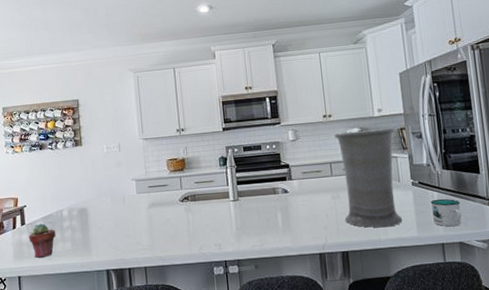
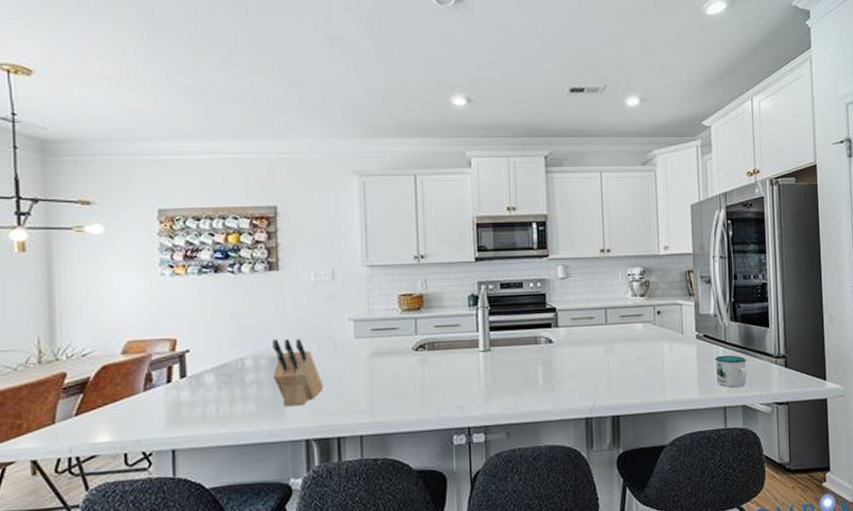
potted succulent: present [28,223,56,258] -> none [190,375,233,424]
knife block: none [80,195,117,245] -> present [273,339,323,406]
vase: present [334,128,403,228] -> none [612,269,683,388]

